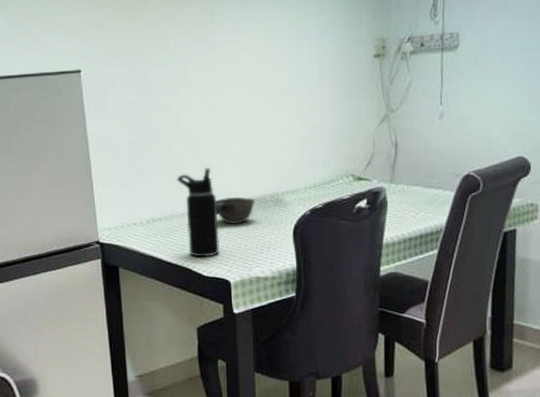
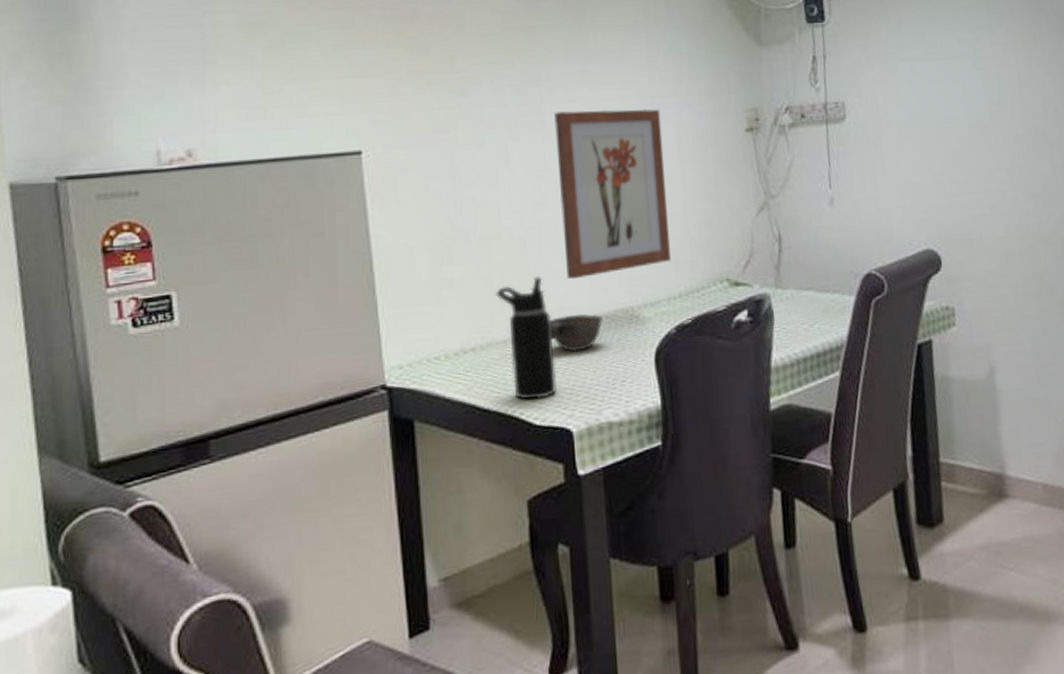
wall art: none [223,38,309,171] -> present [554,108,671,280]

